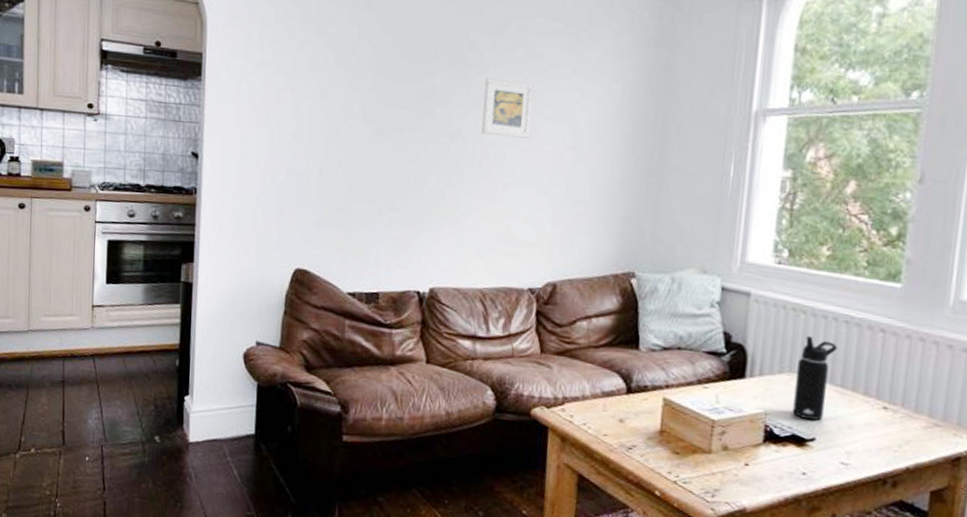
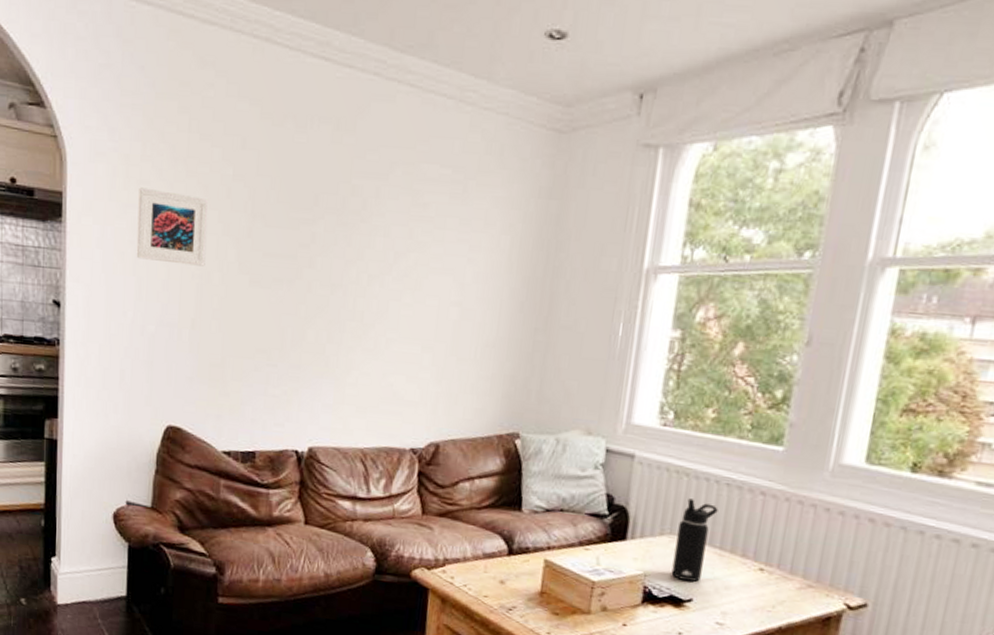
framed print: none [268,47,336,118] -> present [136,187,208,266]
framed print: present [482,78,533,138] -> none [364,227,419,292]

